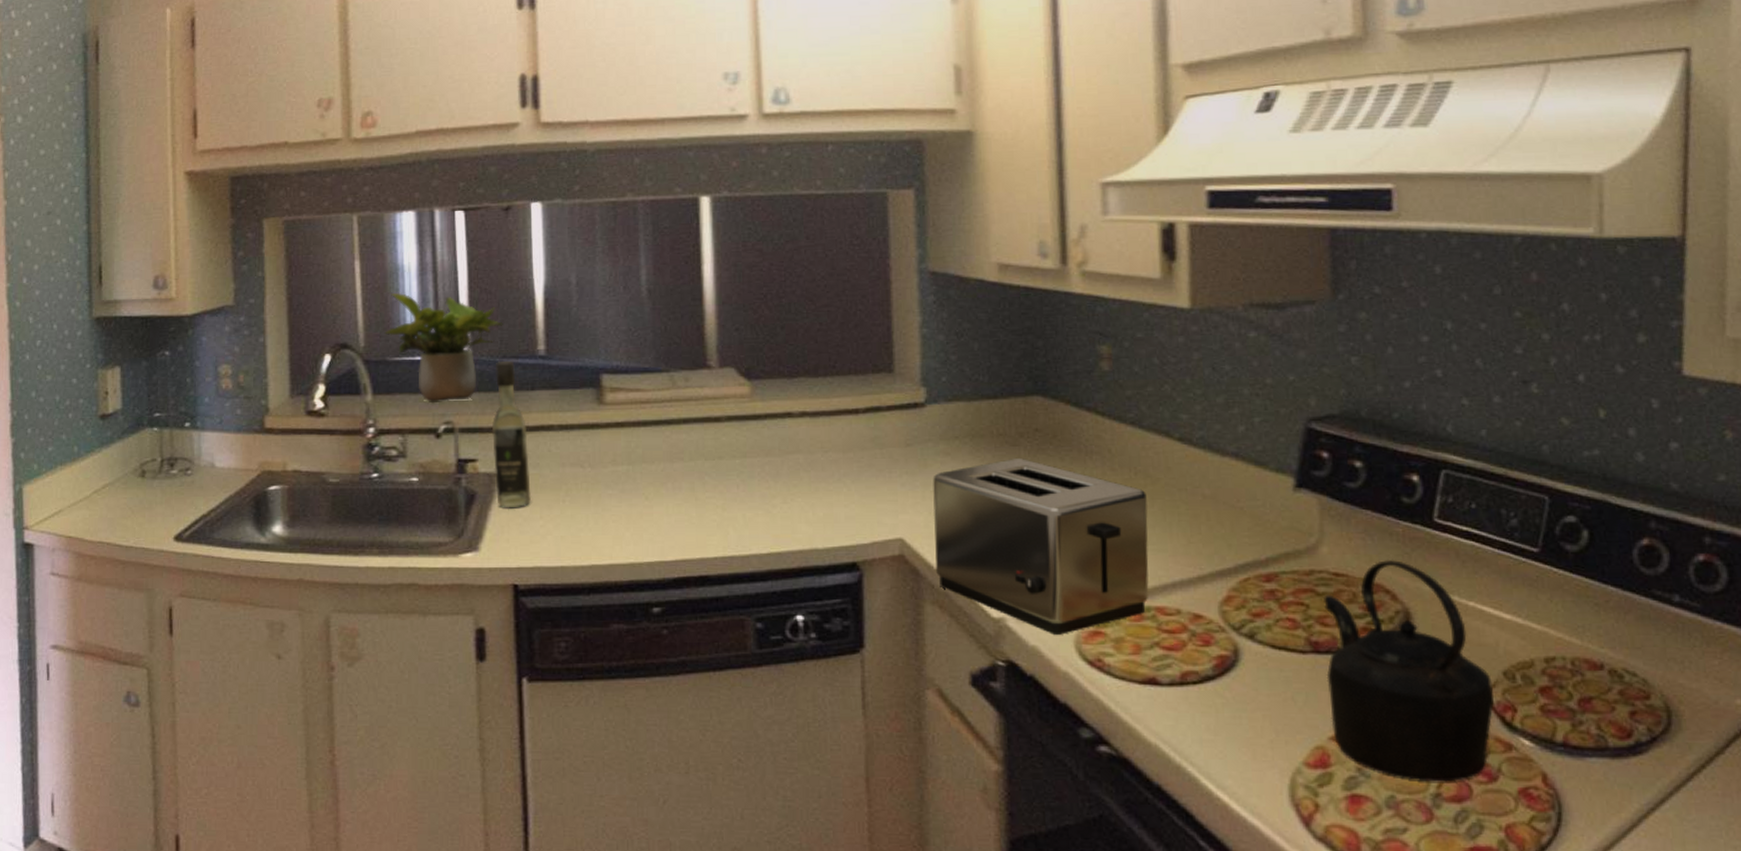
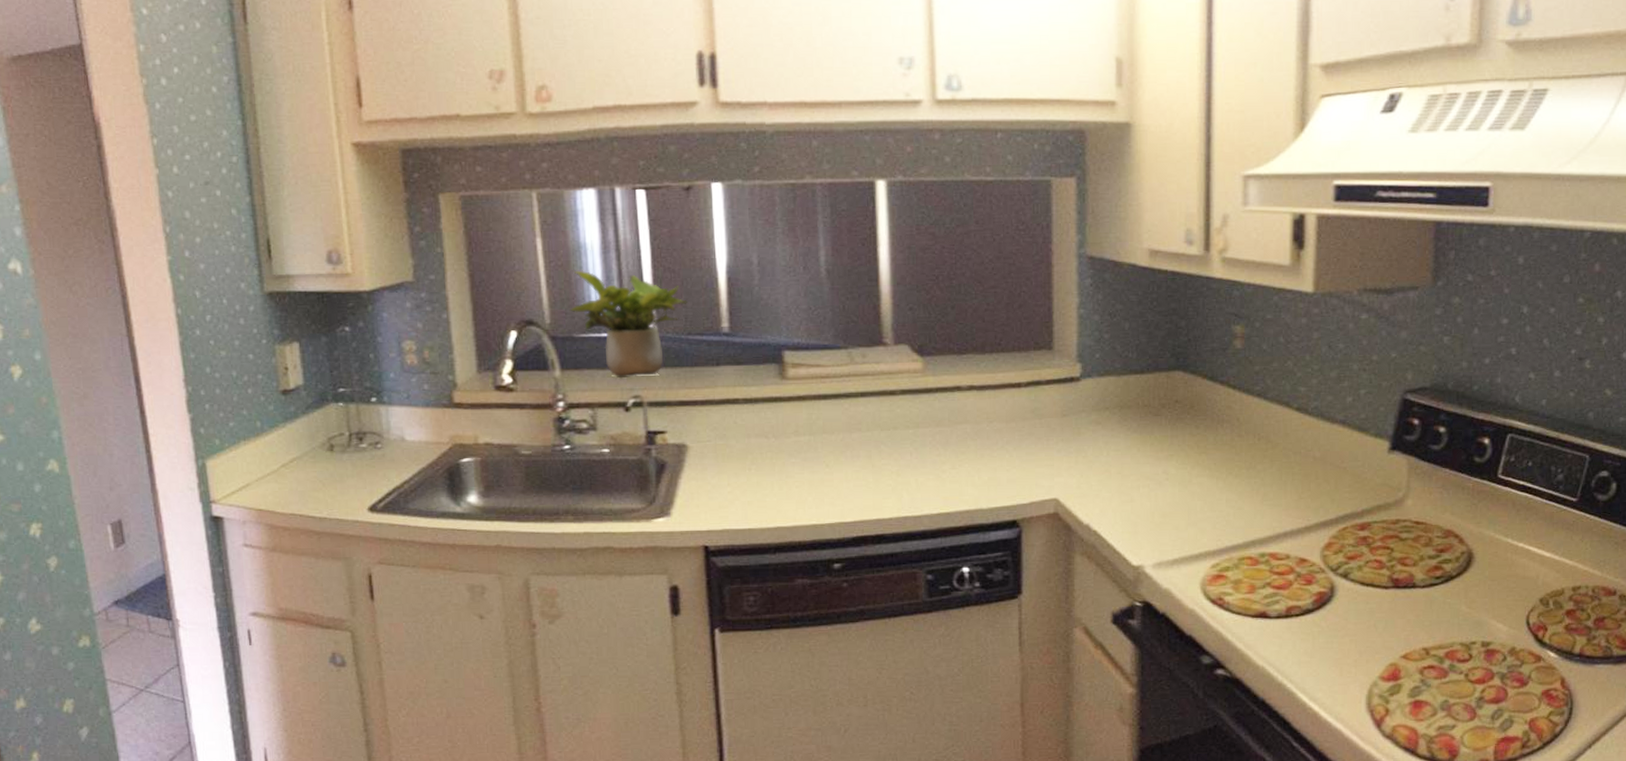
bottle: present [491,360,532,507] -> none [679,337,720,476]
toaster: present [933,459,1149,635] -> none [1085,427,1267,578]
kettle: present [1324,559,1494,782] -> none [1403,509,1531,688]

